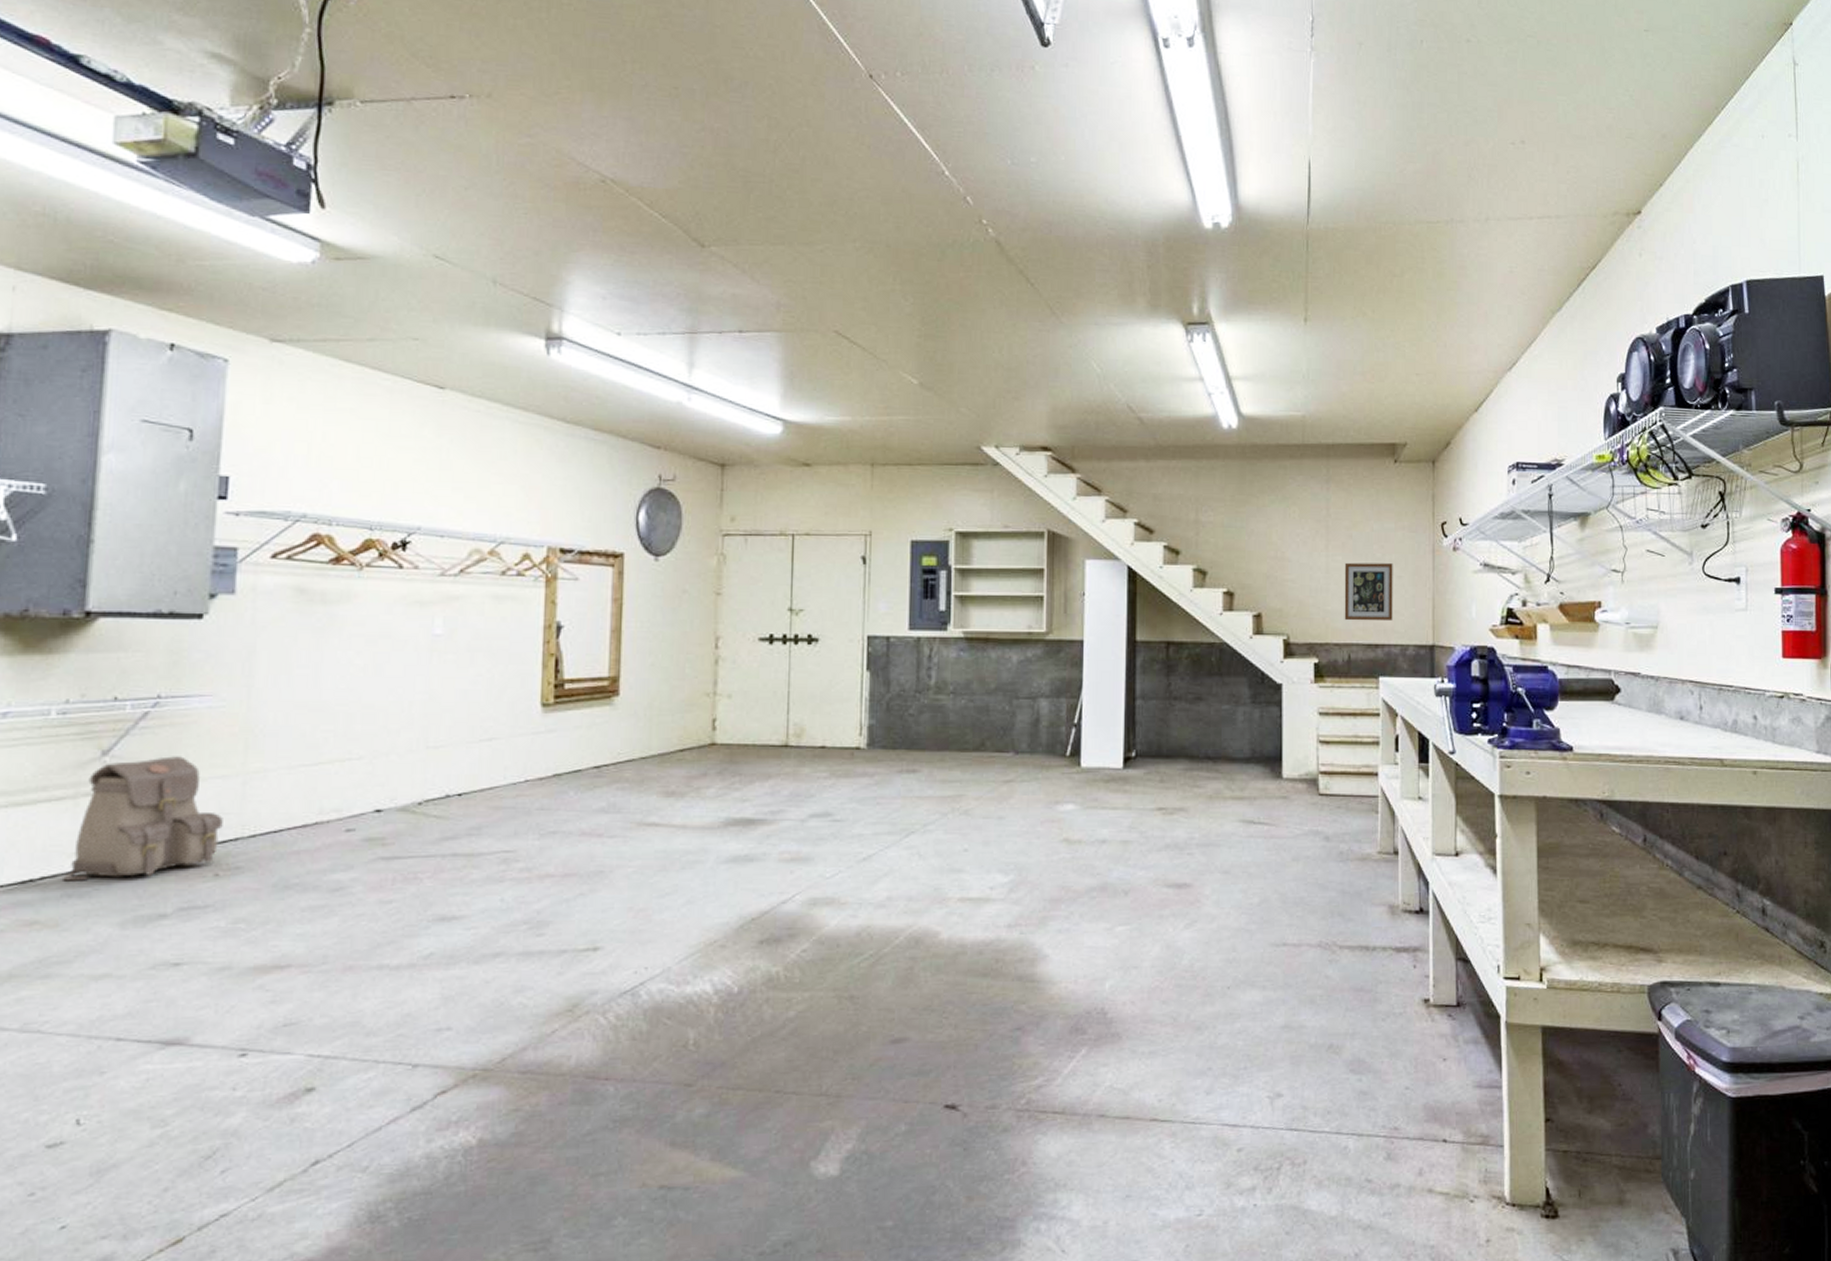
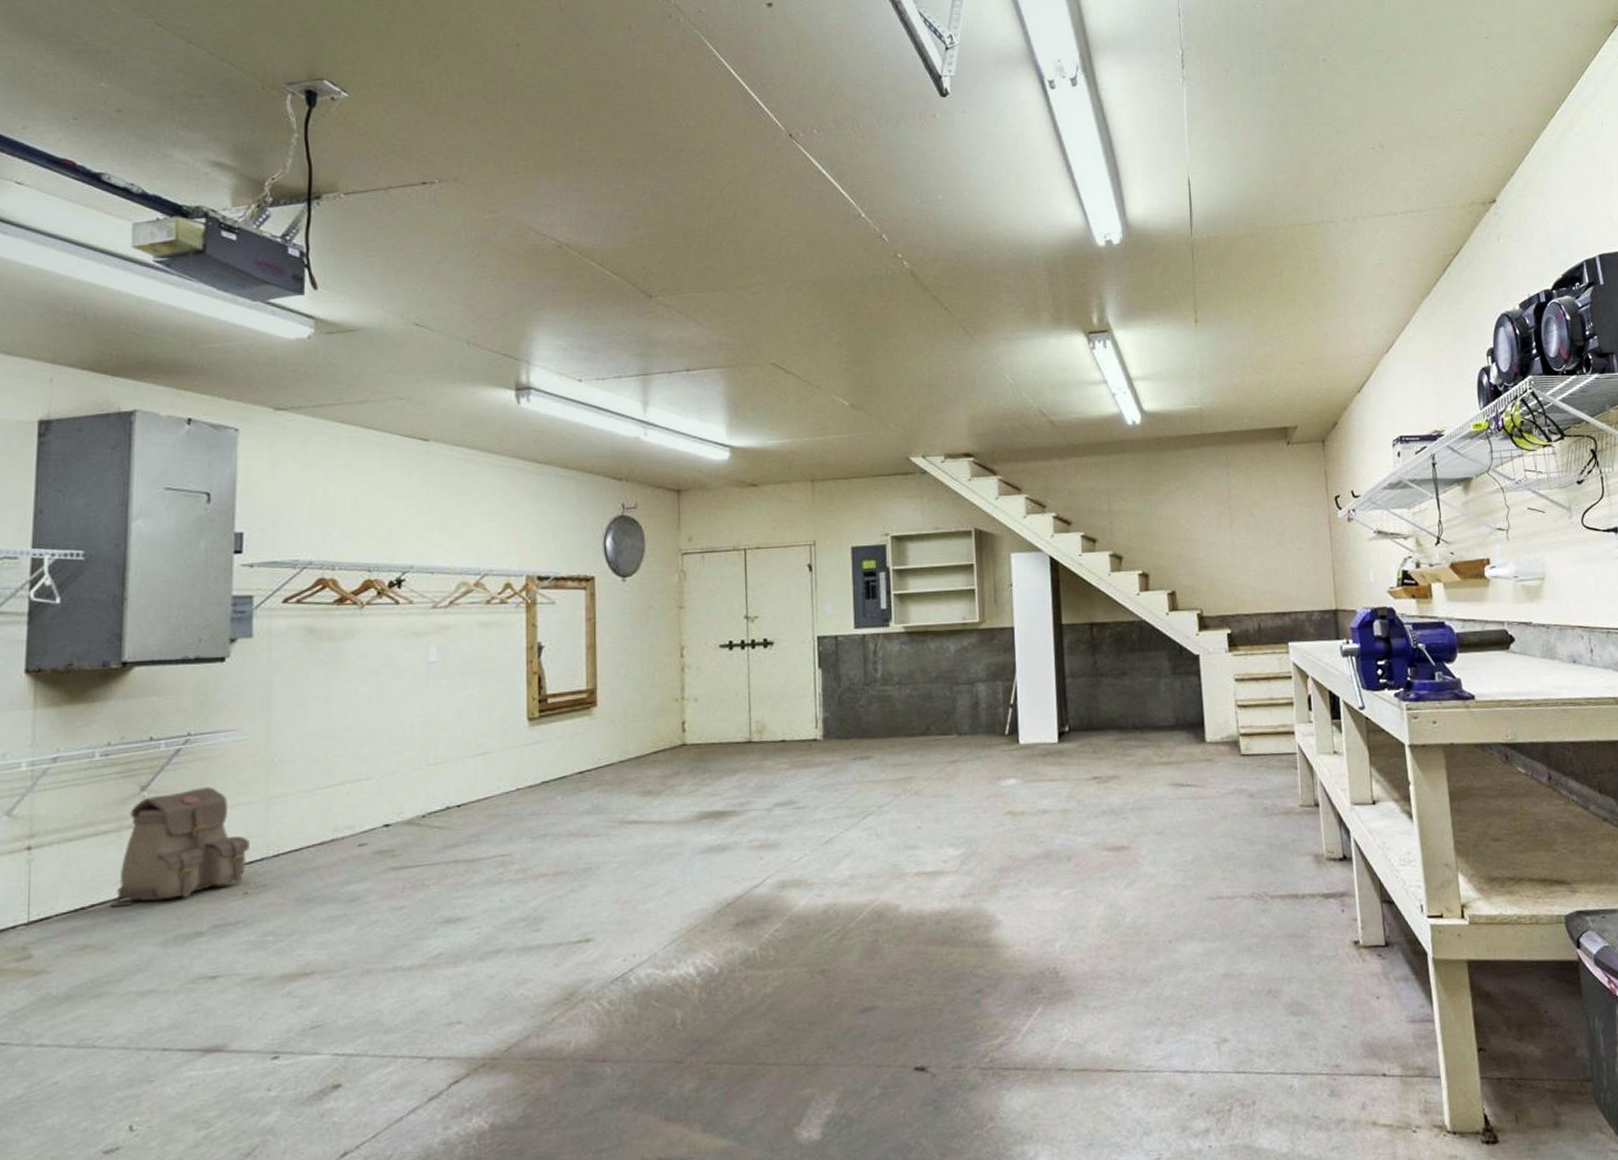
wall art: present [1344,562,1393,622] -> none [1248,537,1297,593]

